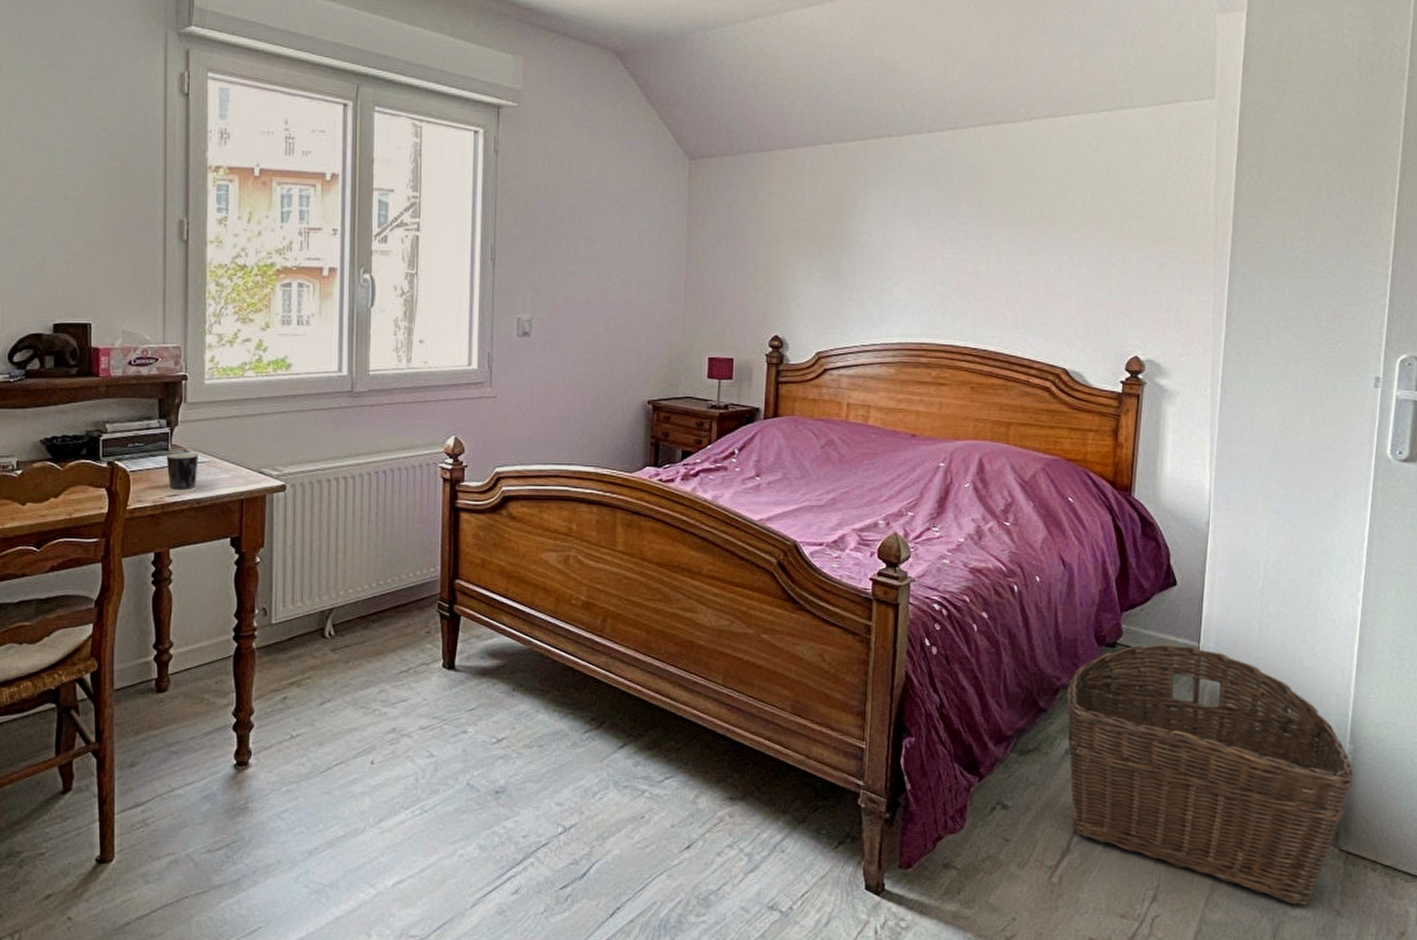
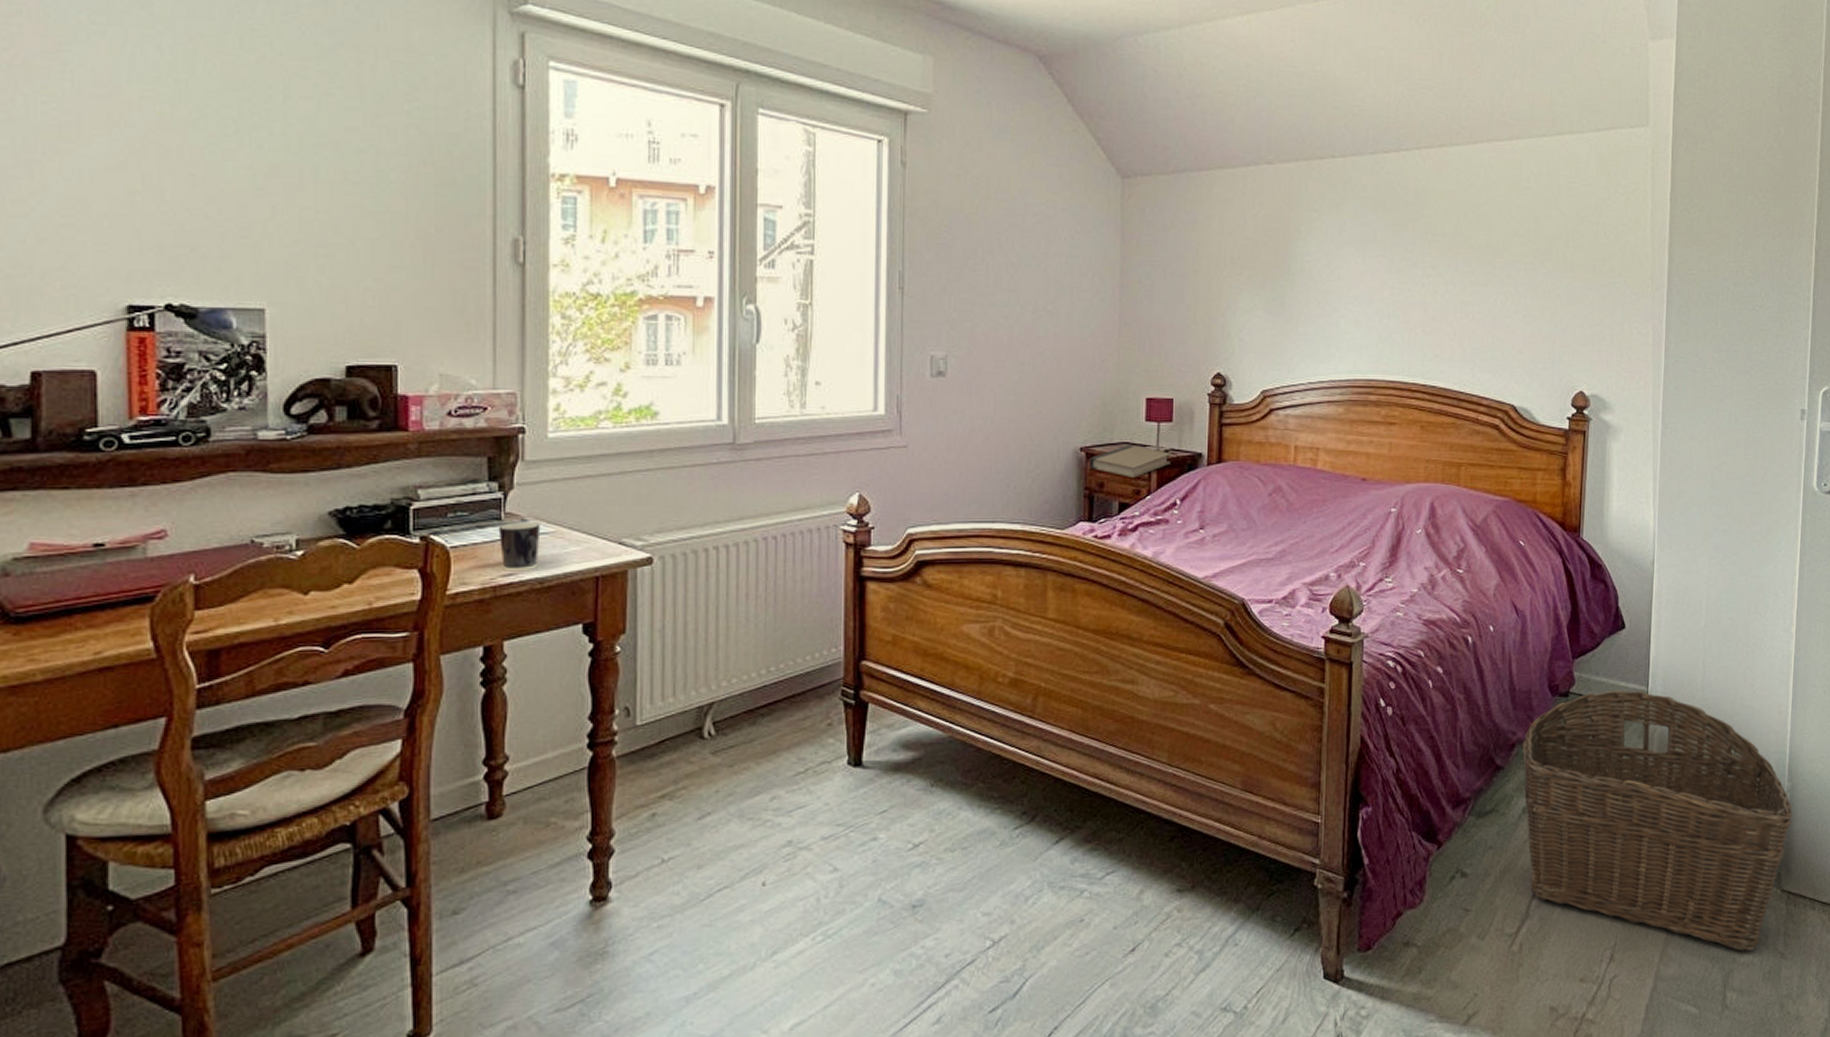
book: none [655,399,732,428] -> present [1089,445,1172,477]

